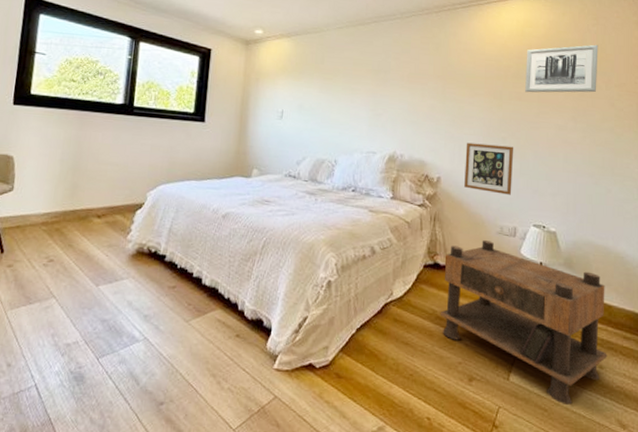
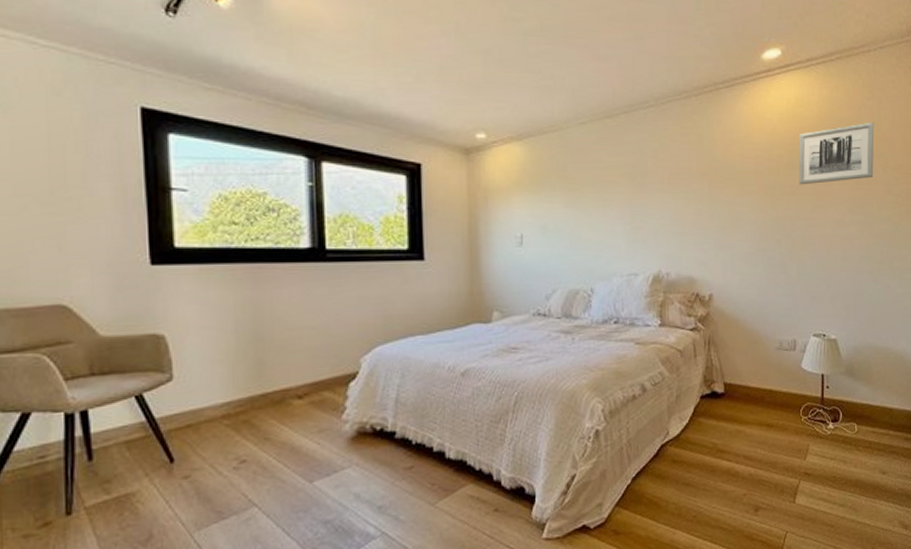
nightstand: present [440,240,607,405] -> none [721,358,890,517]
picture frame: present [464,142,514,195] -> none [738,249,790,305]

